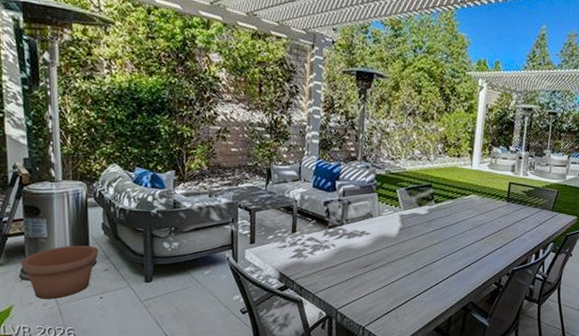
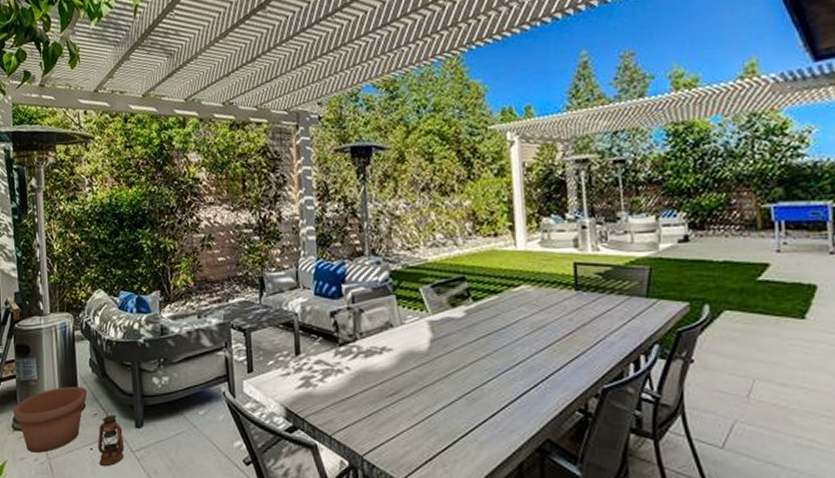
lantern: none [108,266,133,313] -> present [98,409,124,467]

